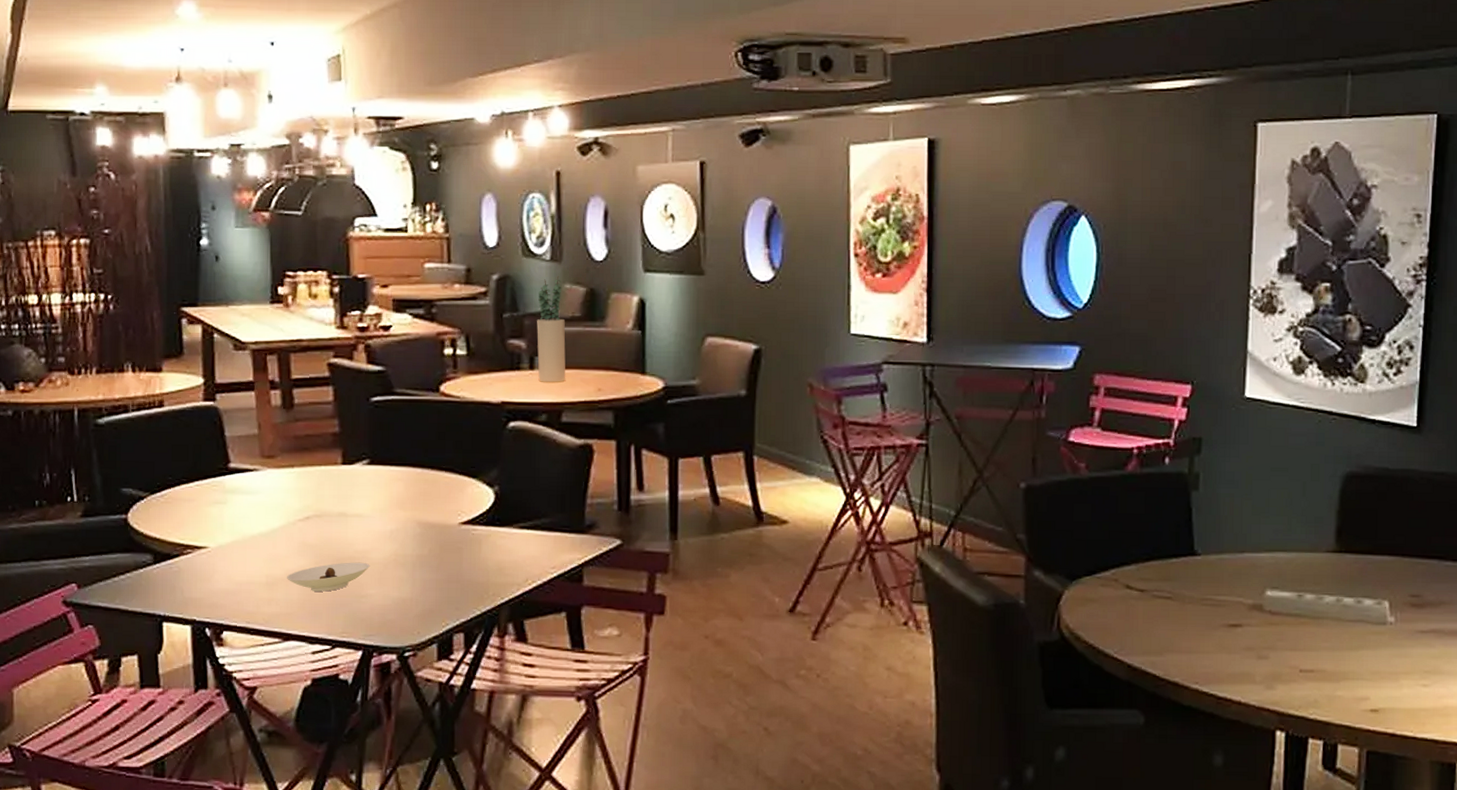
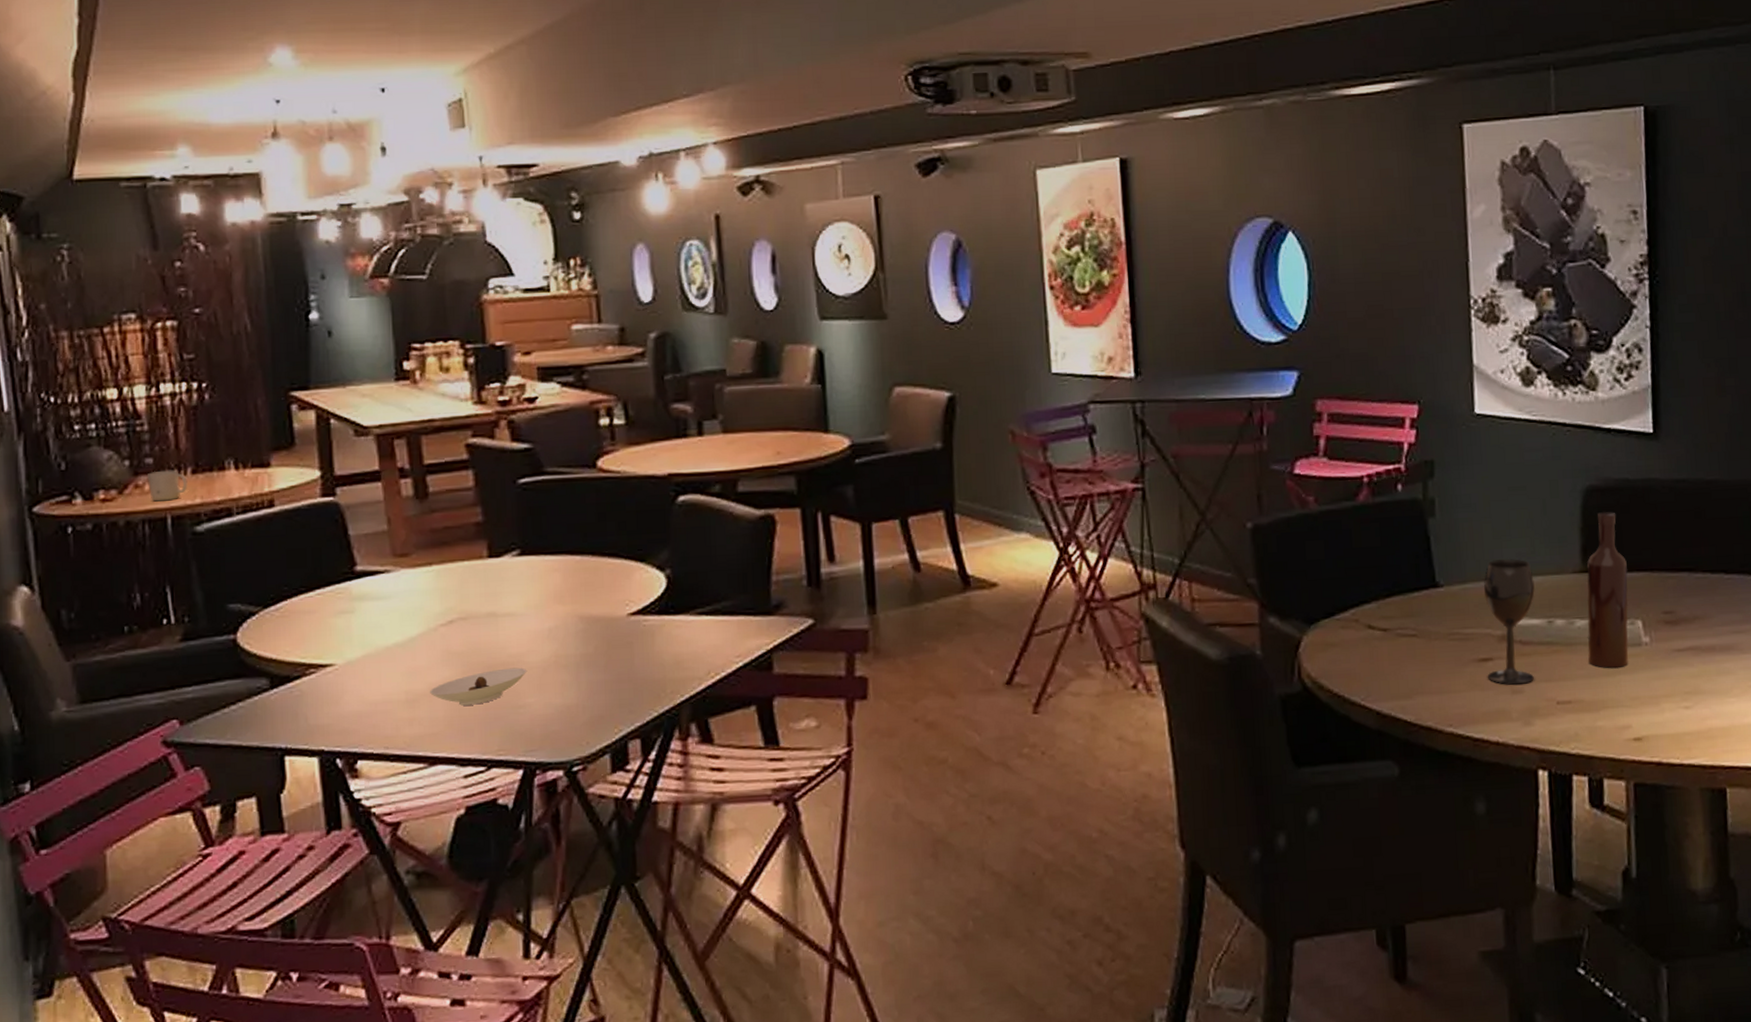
mug: none [59,369,92,395] -> present [146,470,188,502]
vase: present [537,276,566,383] -> none [703,330,740,450]
wine glass: none [1235,534,1288,651] -> present [1483,559,1535,685]
wine bottle: none [1334,498,1380,644] -> present [1586,512,1629,669]

